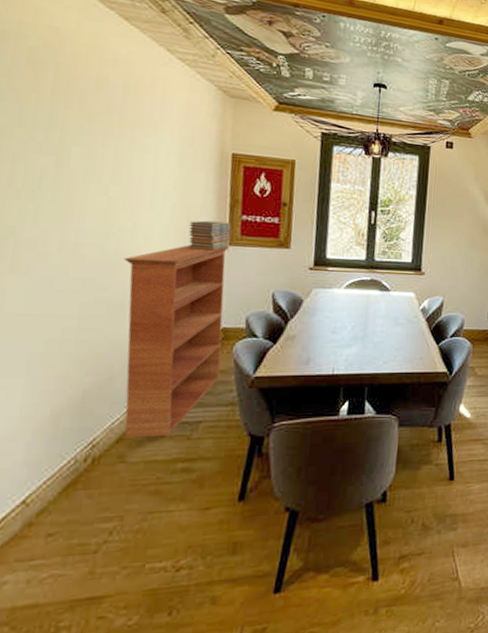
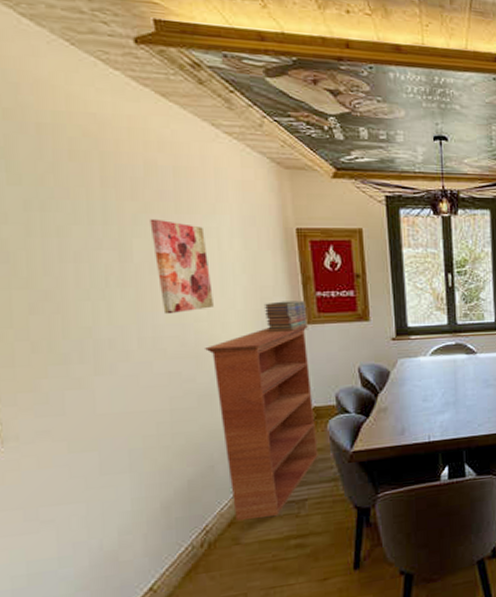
wall art: none [89,129,144,222] -> present [150,218,214,315]

